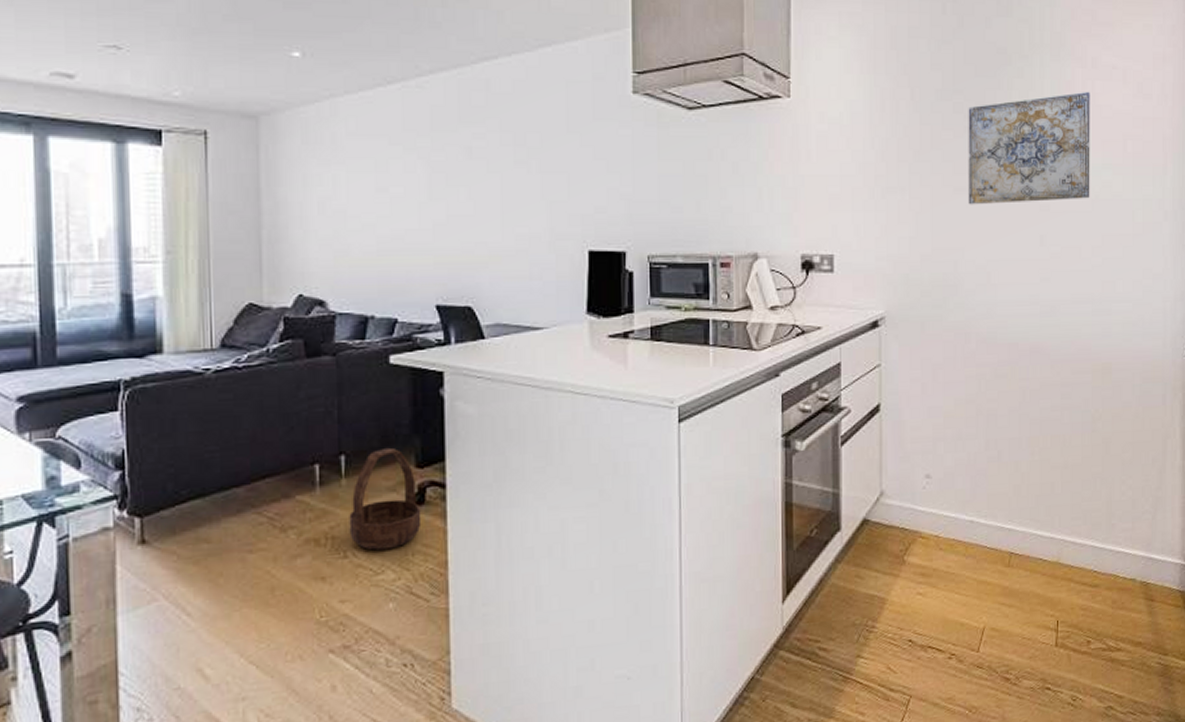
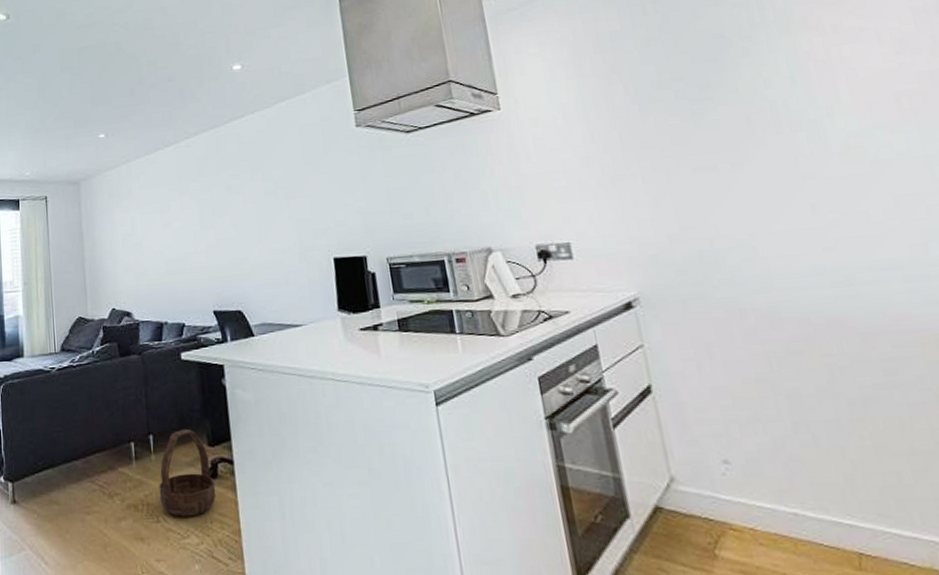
wall art: present [968,91,1090,205] -> none [691,56,866,183]

